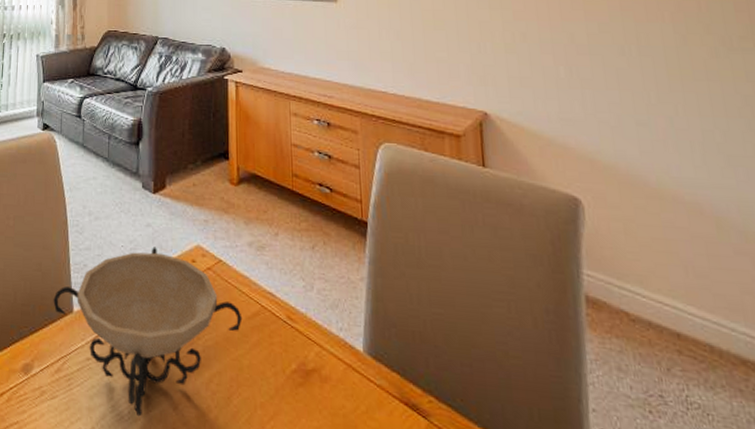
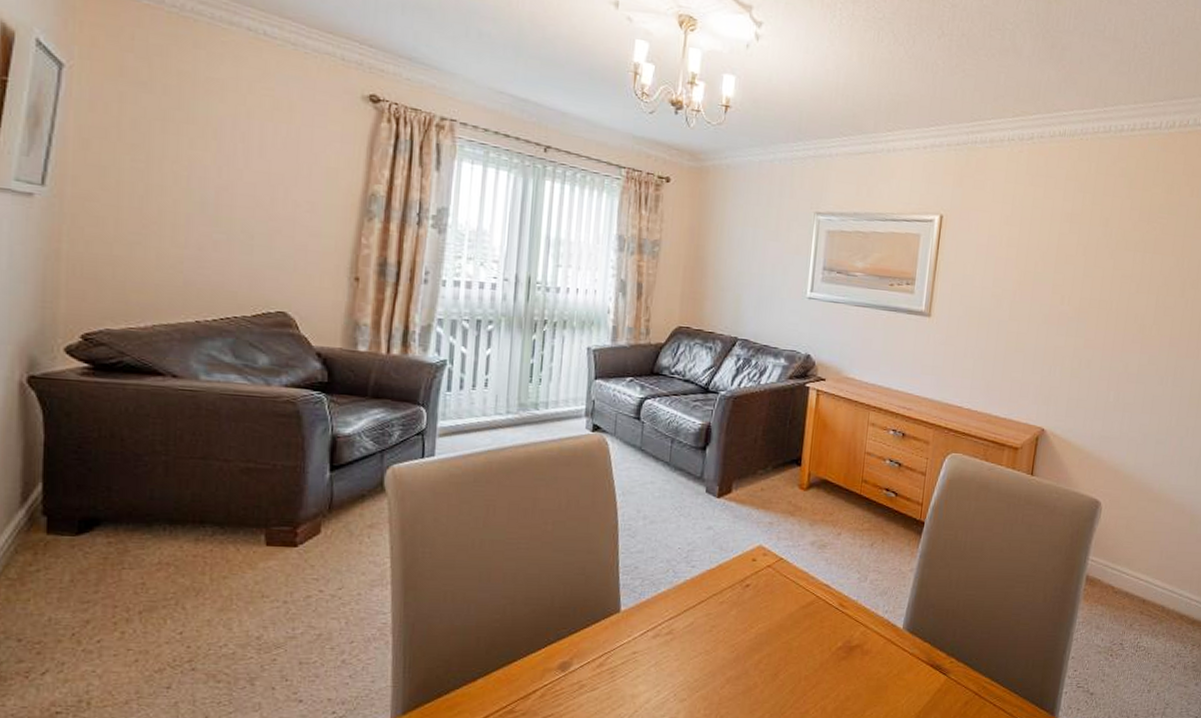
decorative bowl: present [53,246,243,417] -> none [597,548,797,698]

